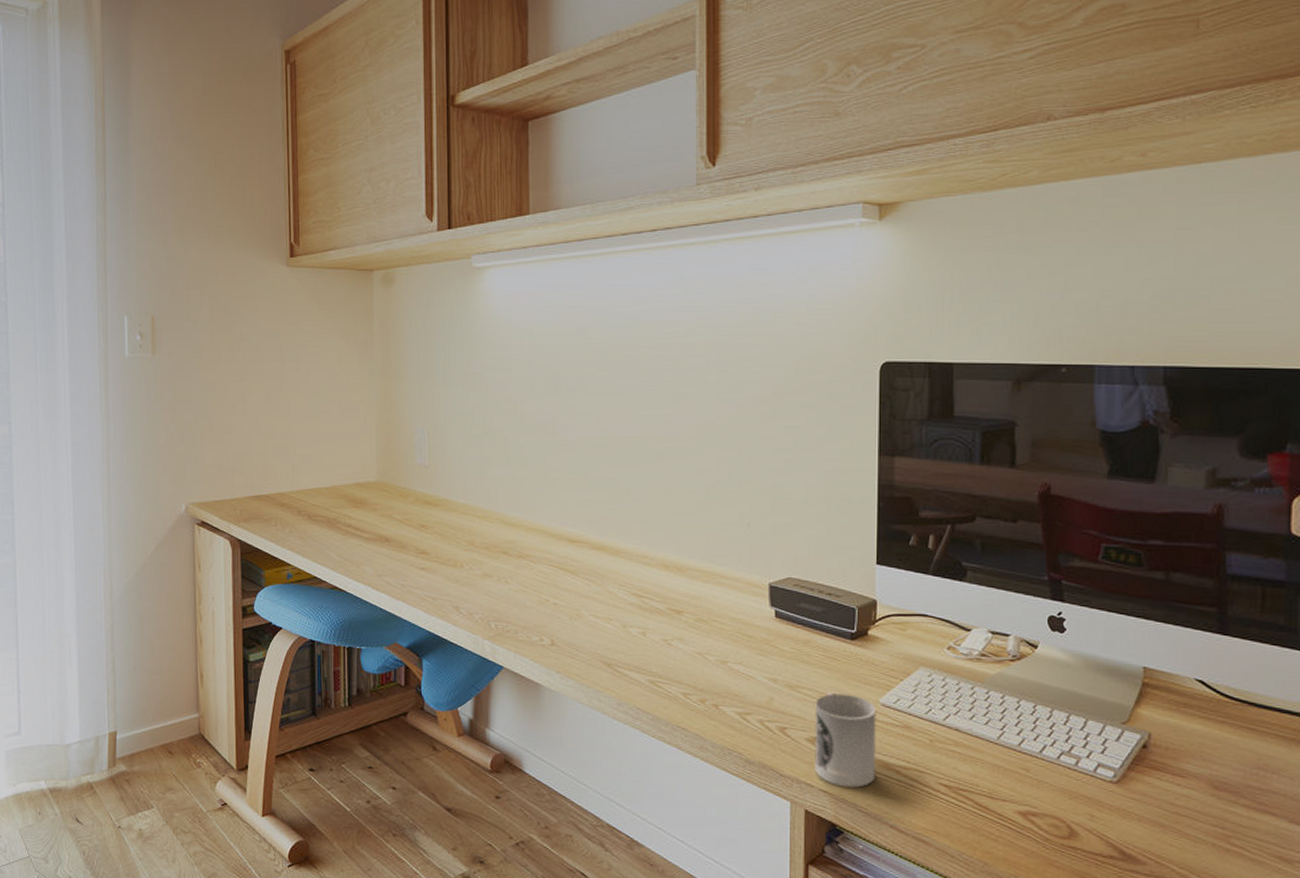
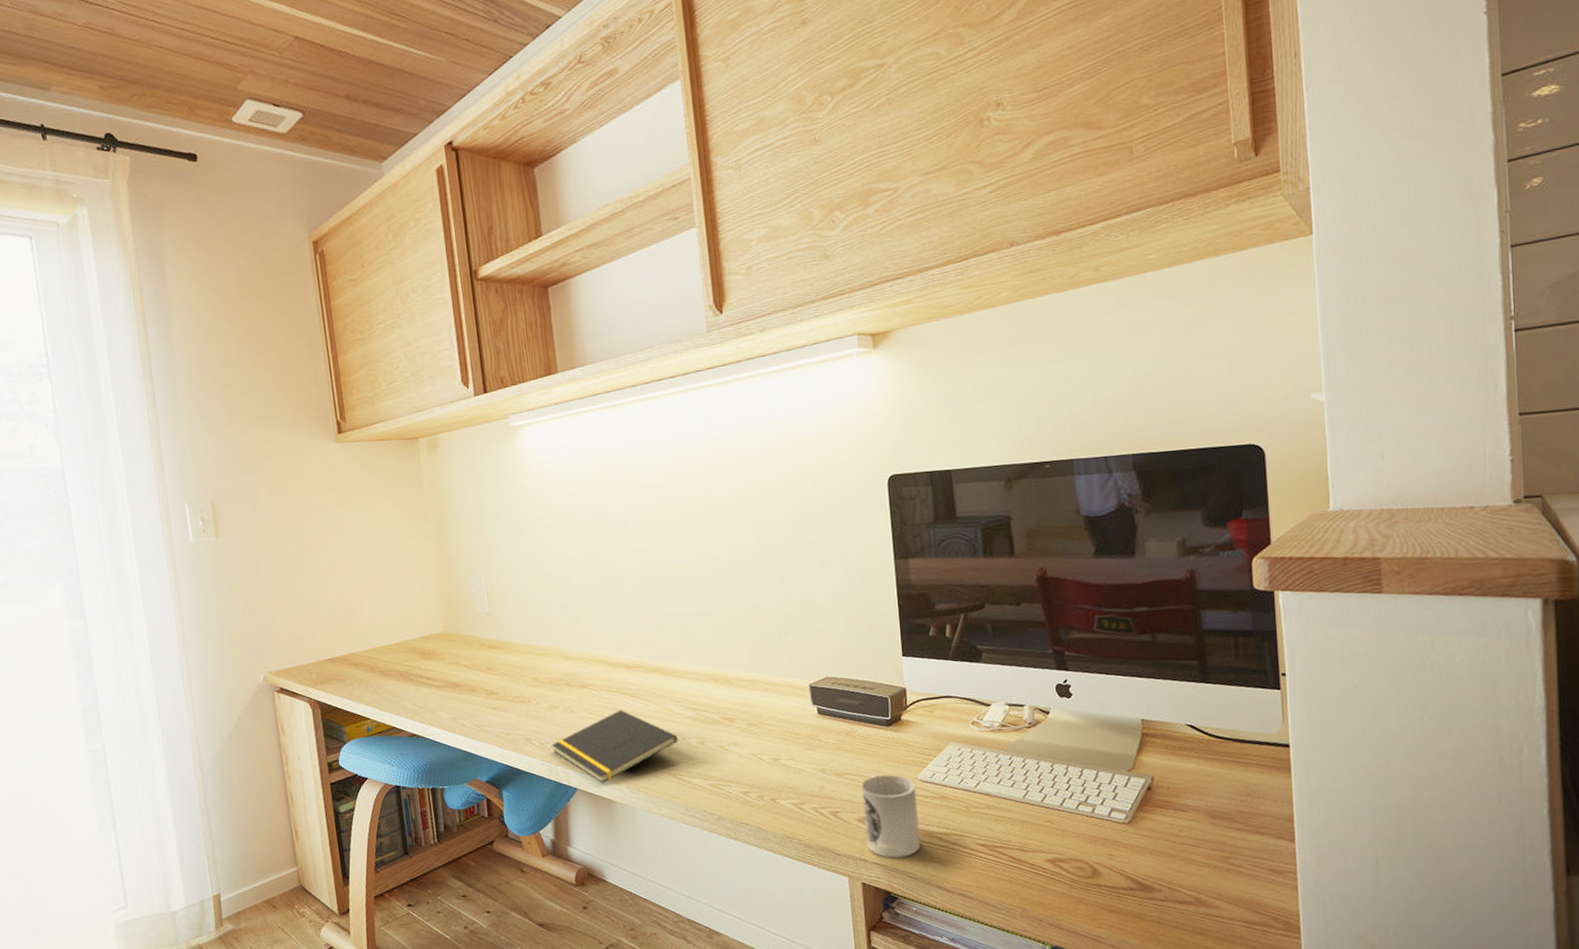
notepad: none [480,586,618,664] -> present [551,709,678,783]

